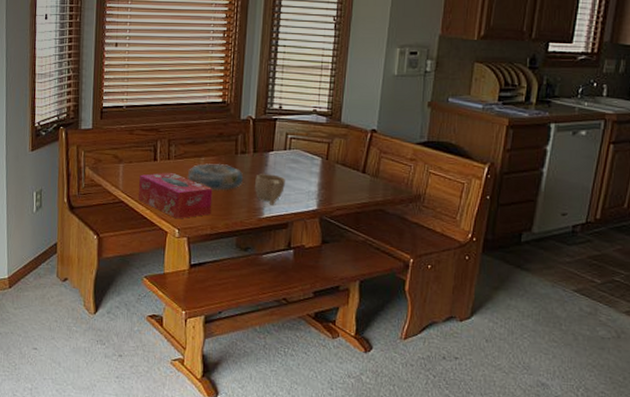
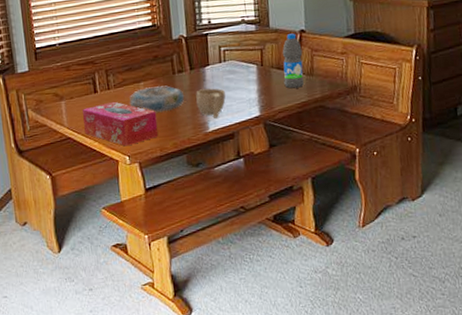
water bottle: none [347,132,371,188] -> present [282,33,305,89]

